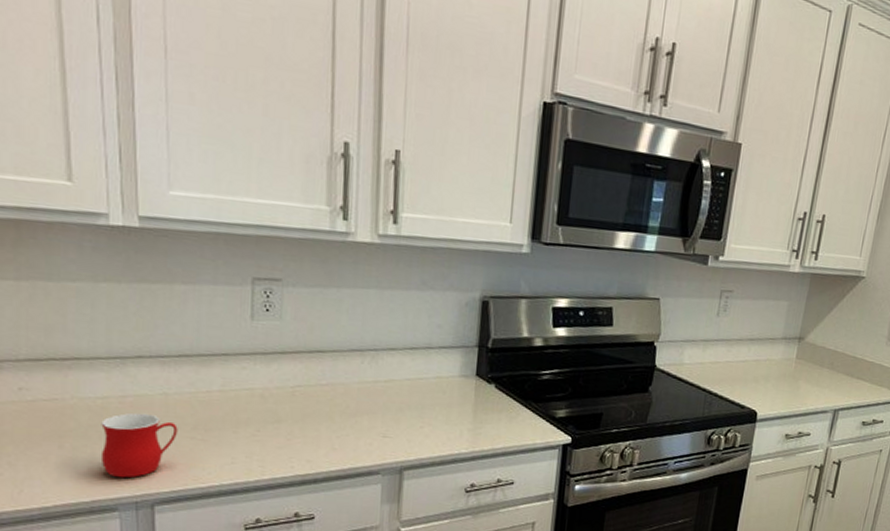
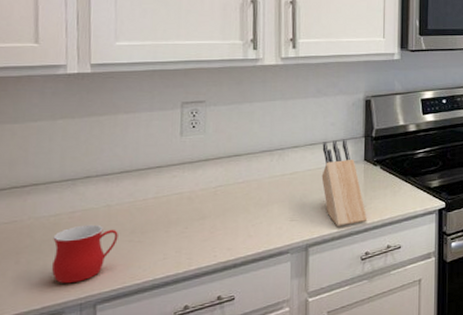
knife block: none [422,346,476,451] -> present [321,139,368,227]

